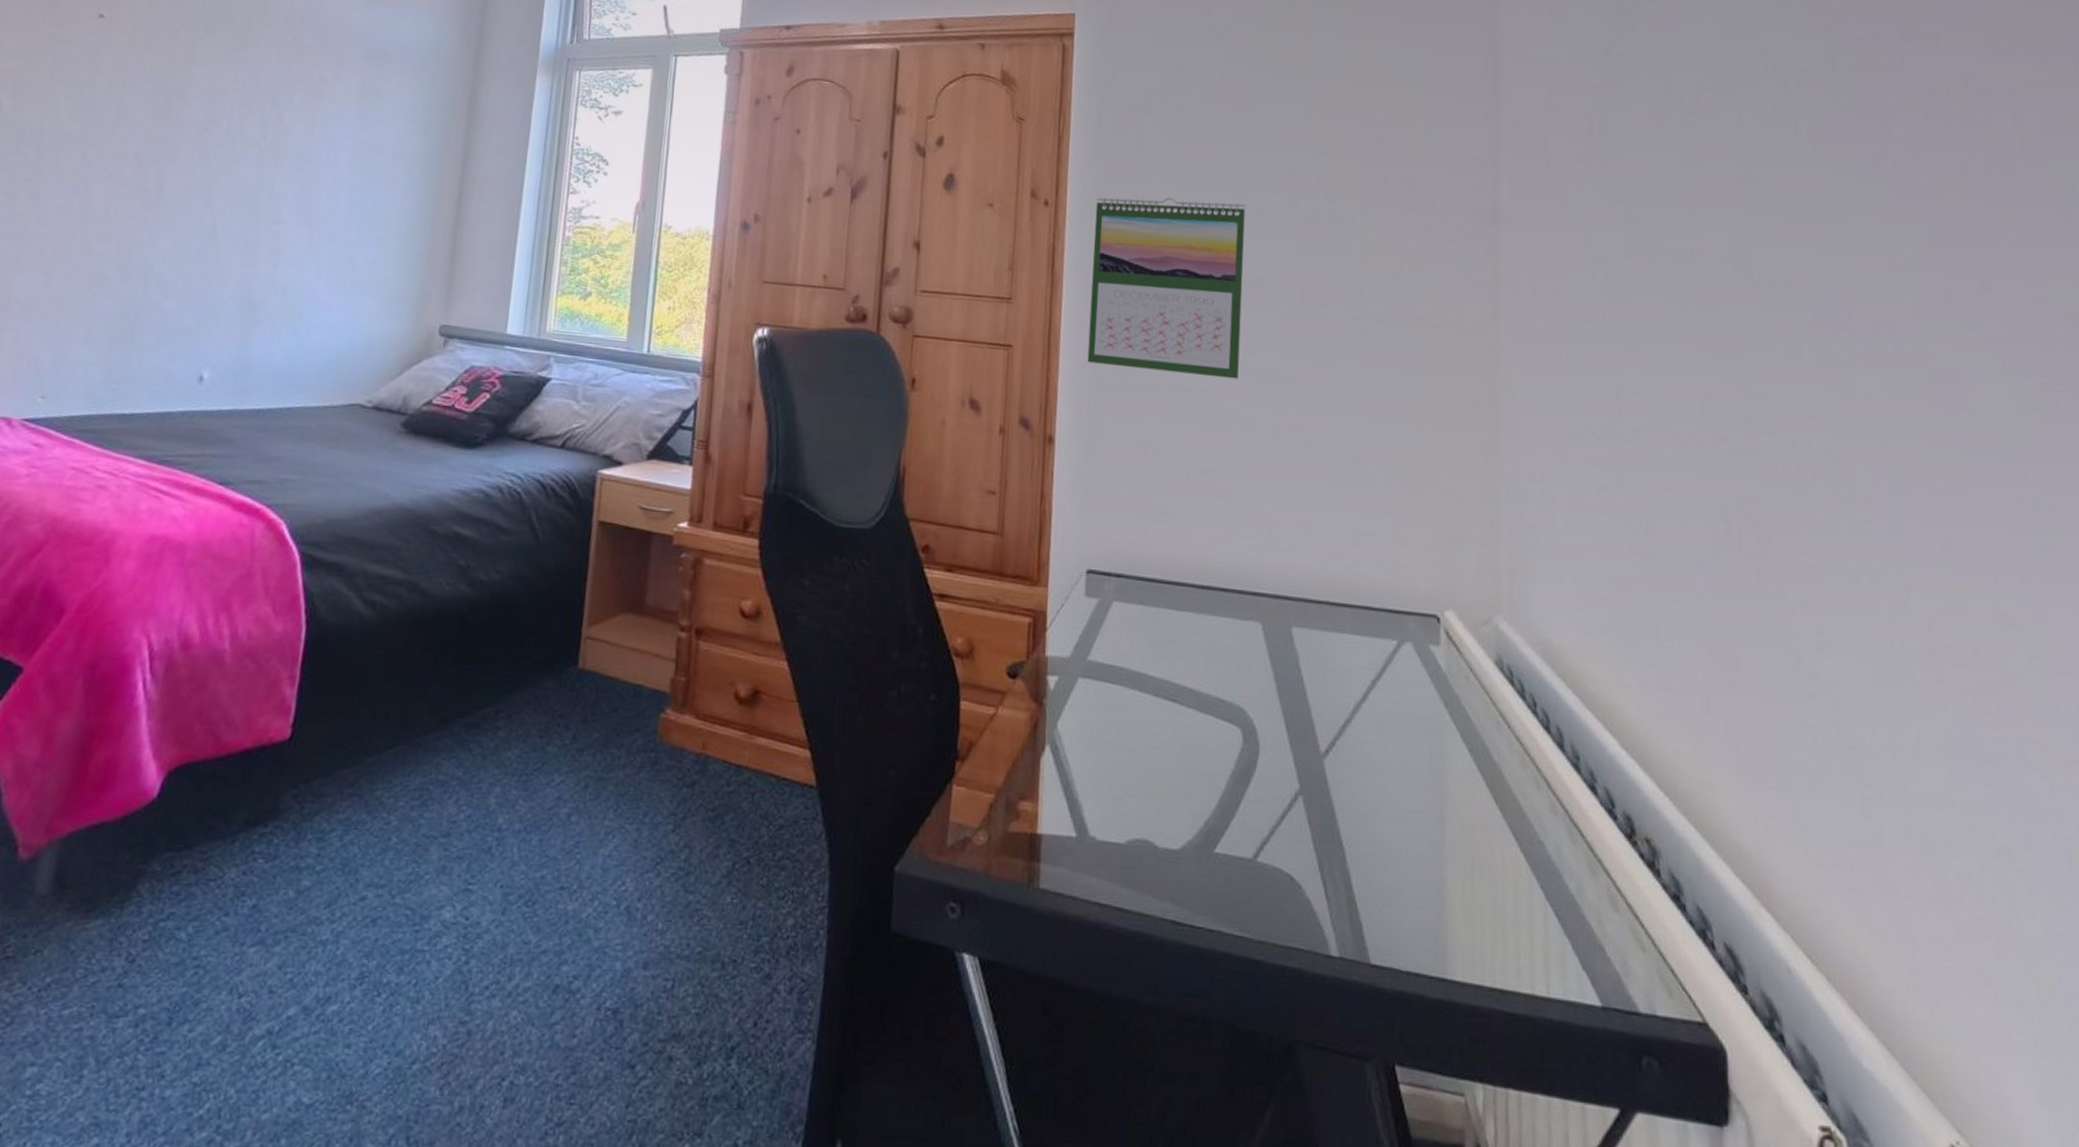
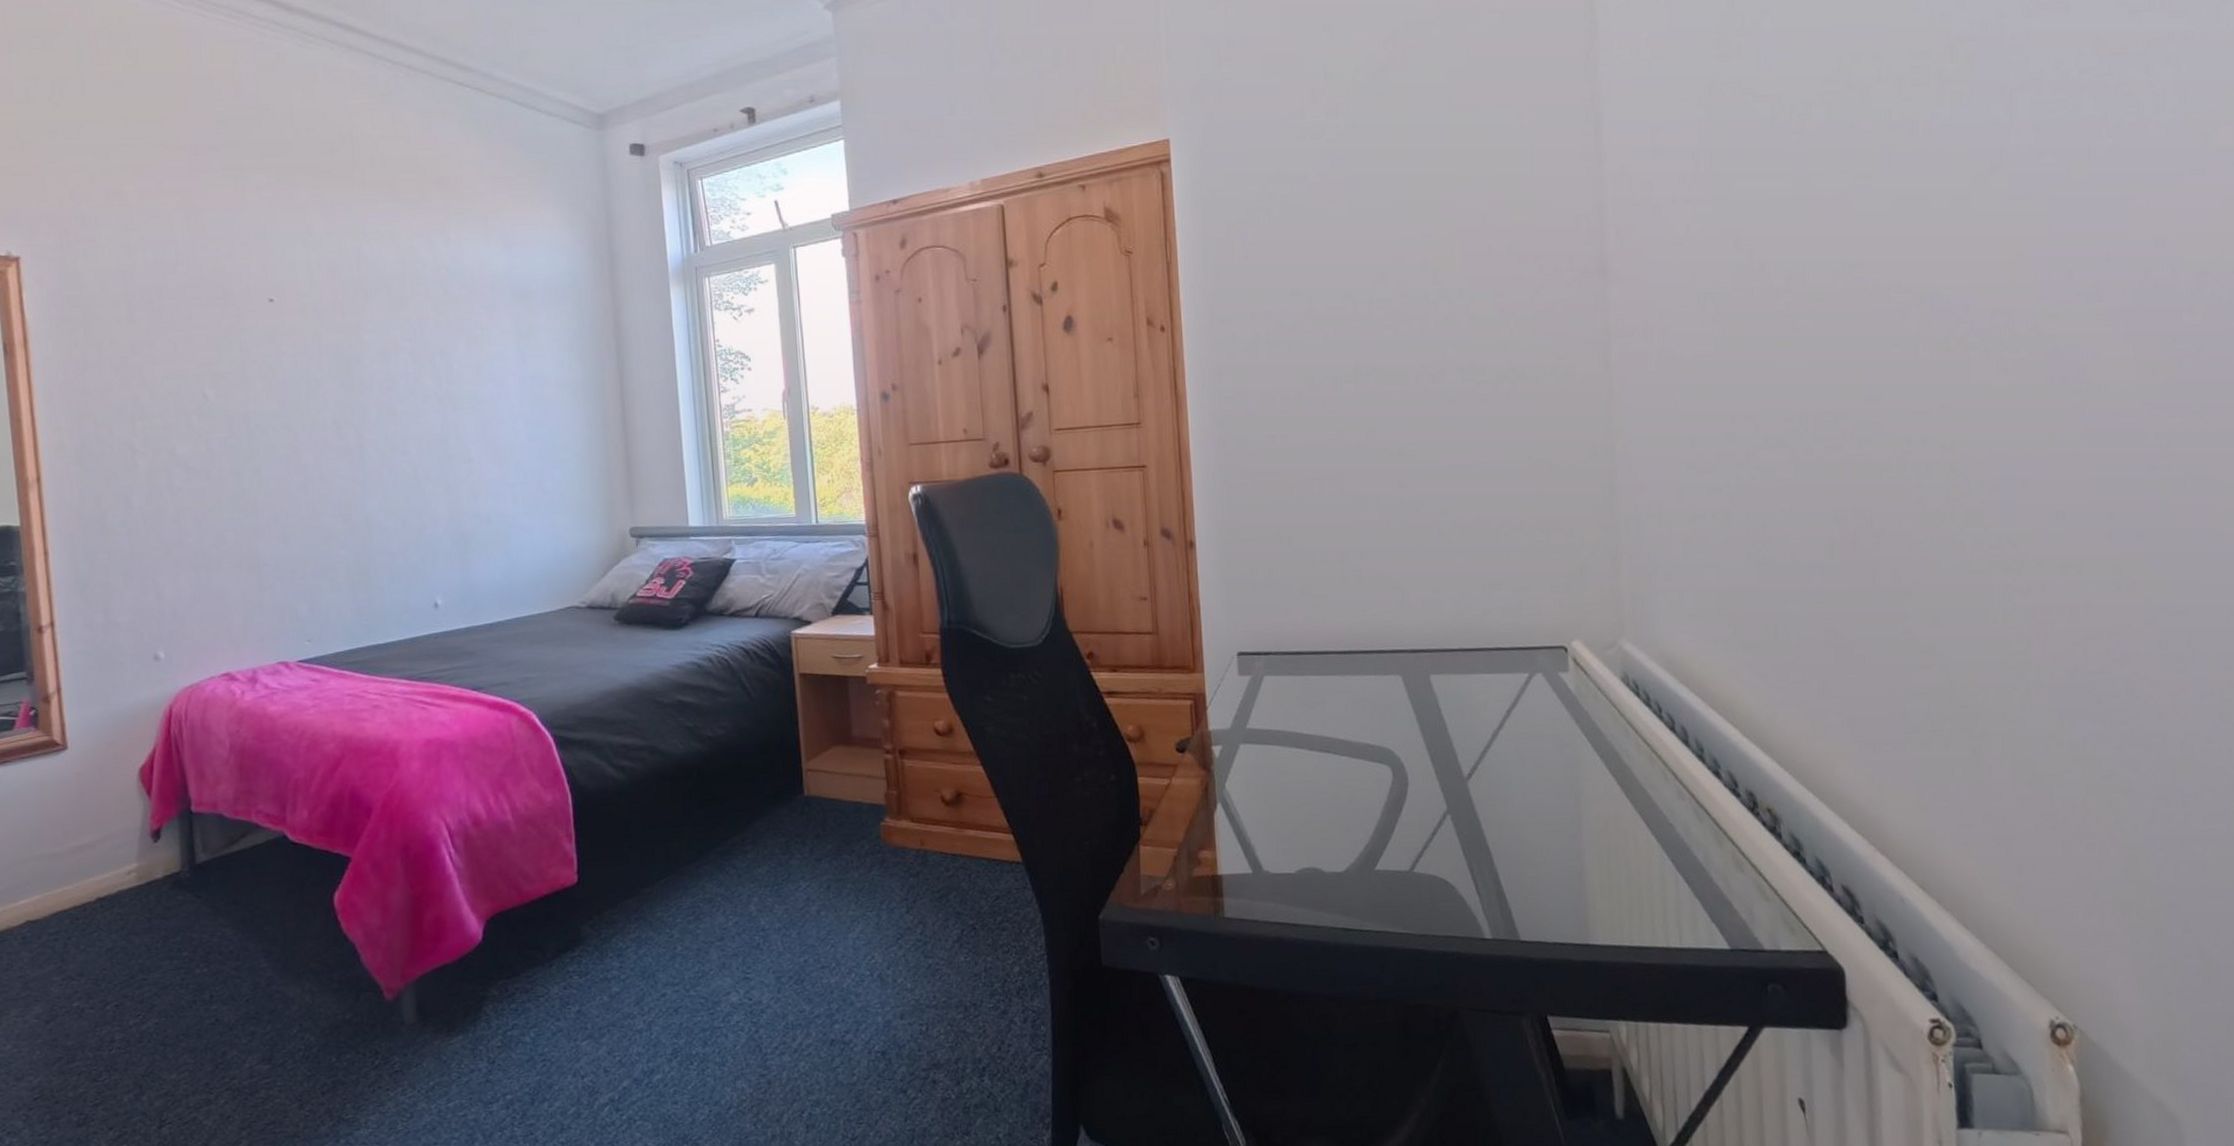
calendar: present [1087,197,1246,379] -> none [1210,298,1361,470]

